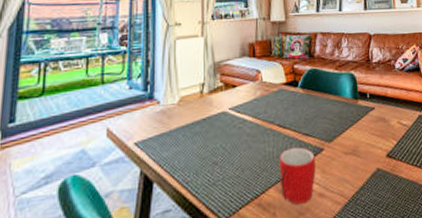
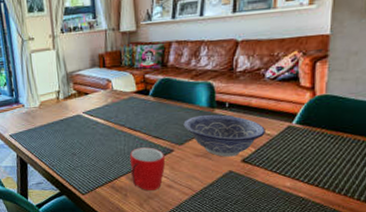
decorative bowl: none [331,106,403,153] -> present [183,114,265,157]

